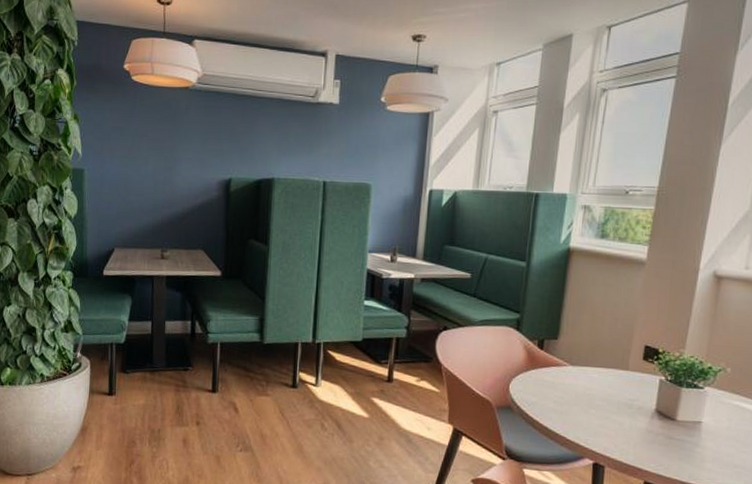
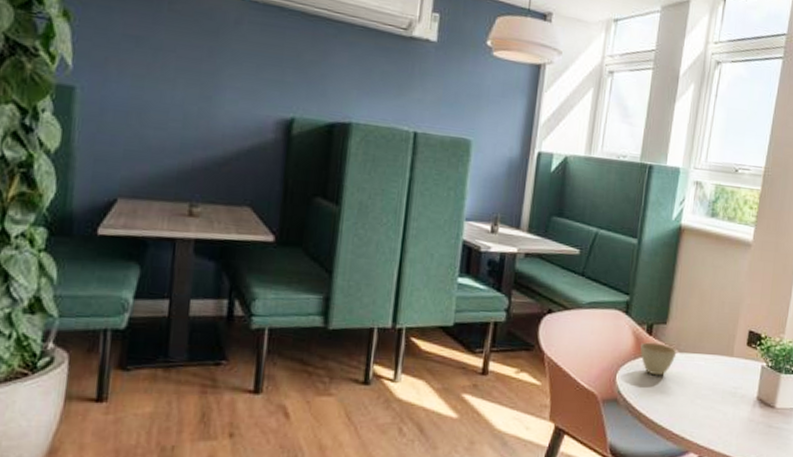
cup: none [532,355,569,387] -> present [640,342,677,376]

